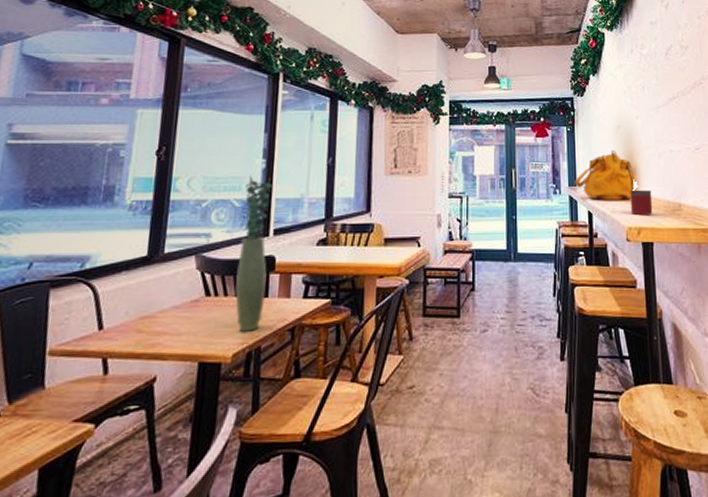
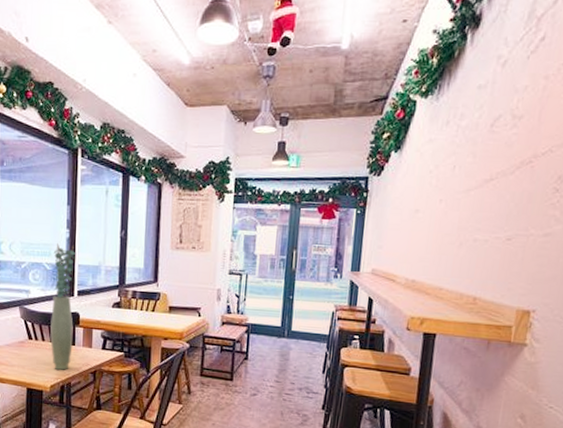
handbag: present [575,149,637,200] -> none [358,235,427,289]
beverage cup: present [630,190,653,215] -> none [416,279,444,306]

